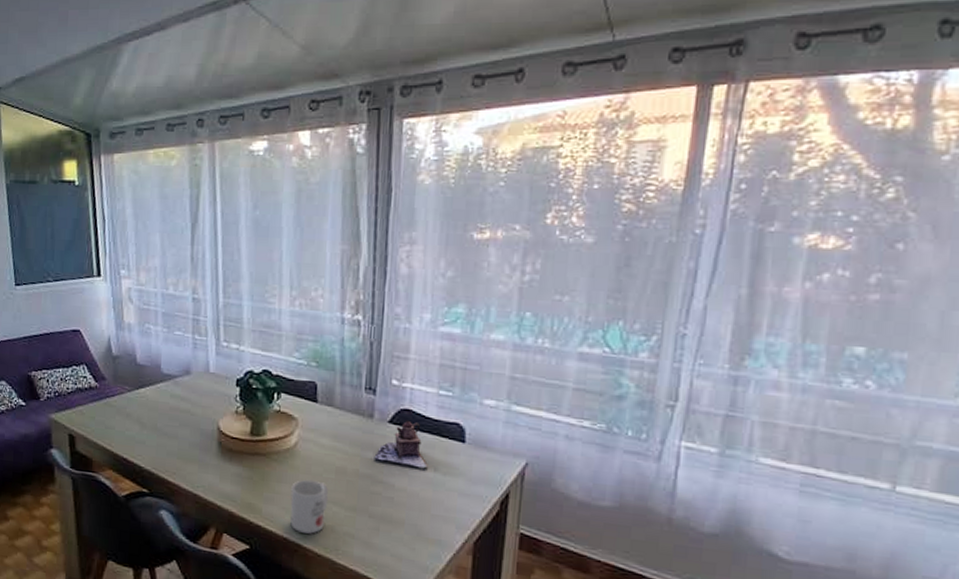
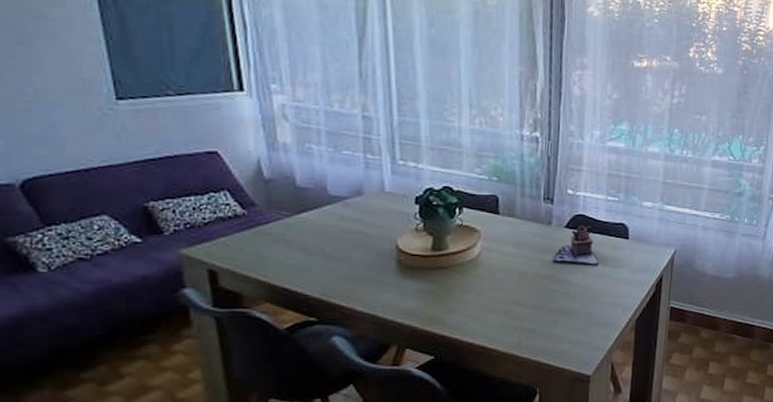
mug: present [290,479,329,534] -> none [475,286,512,336]

